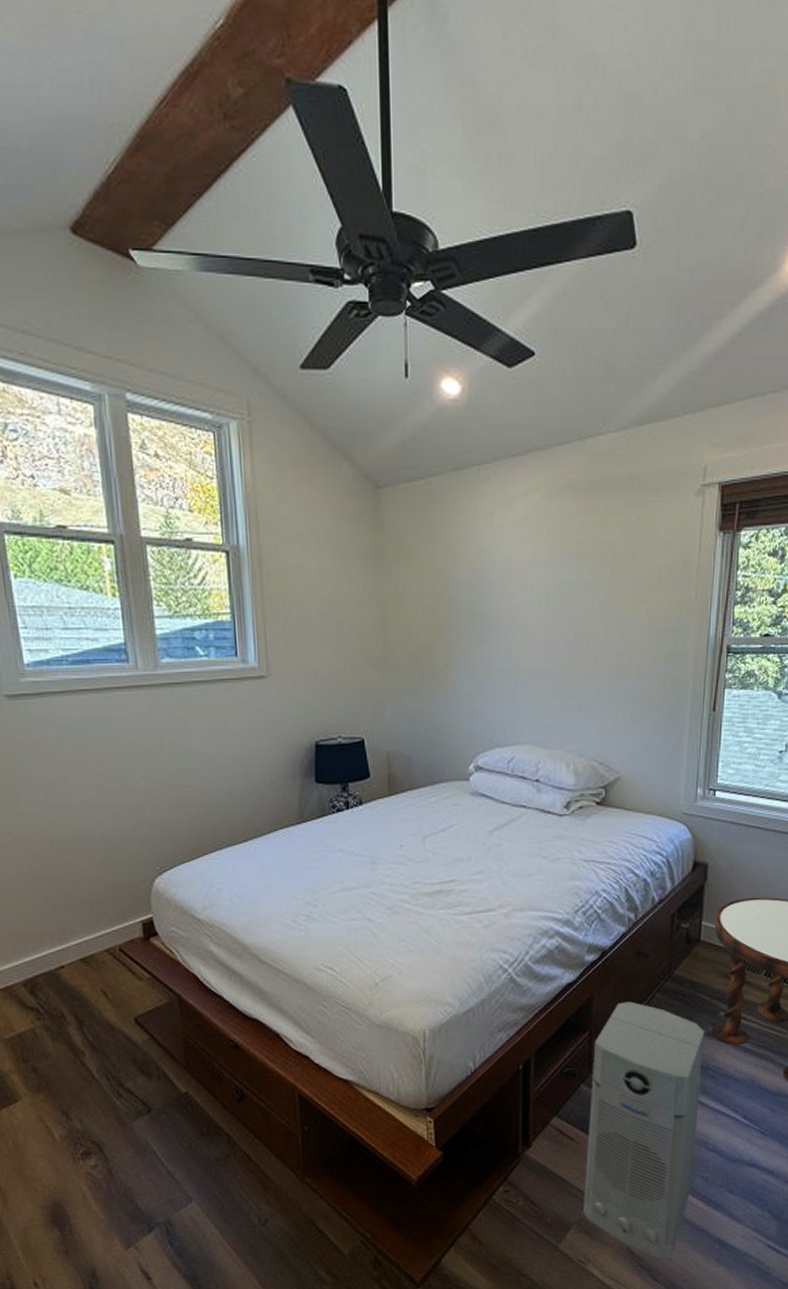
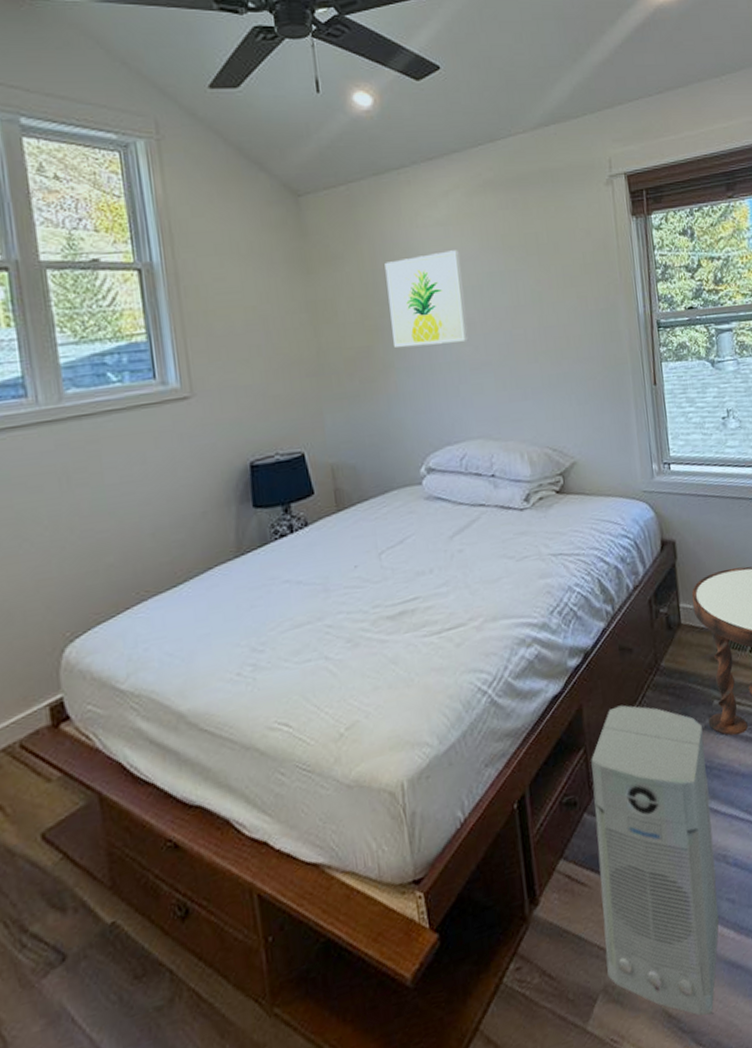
wall art: none [456,555,532,649] -> present [385,250,469,347]

